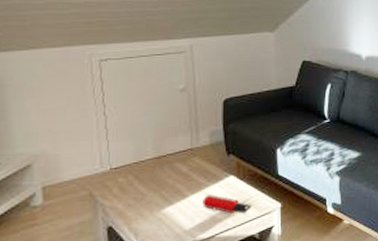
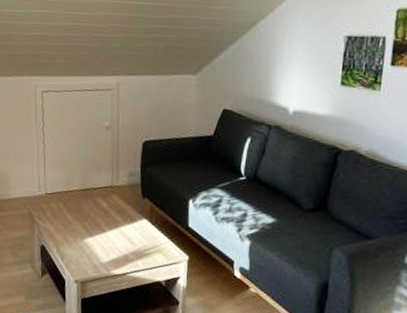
water bottle: present [203,194,252,214] -> none [117,233,161,259]

